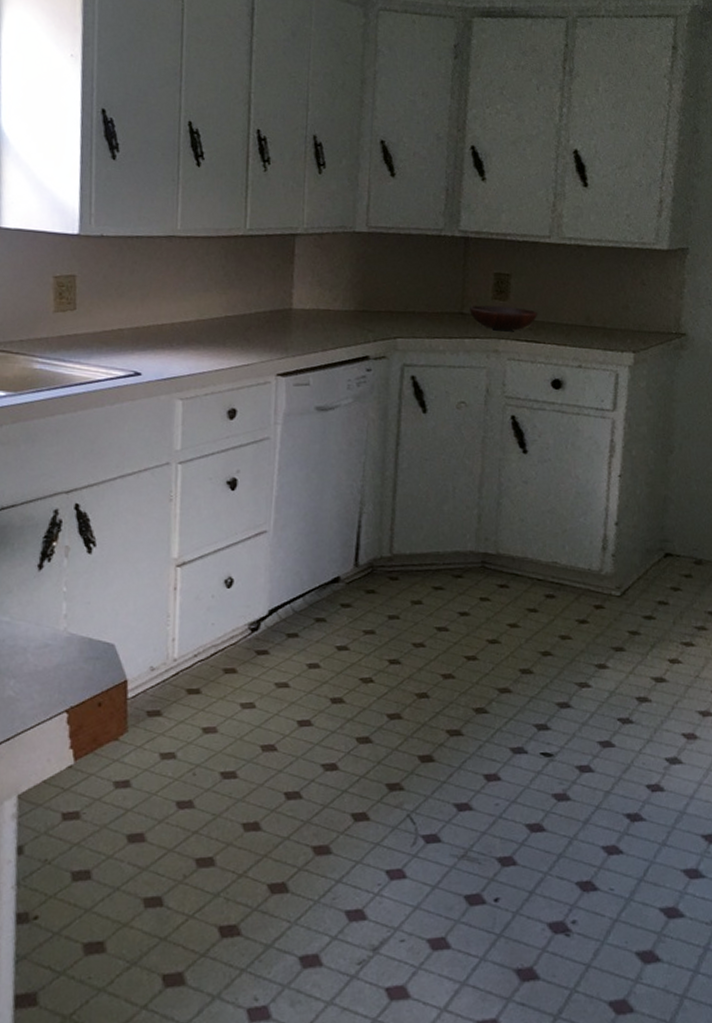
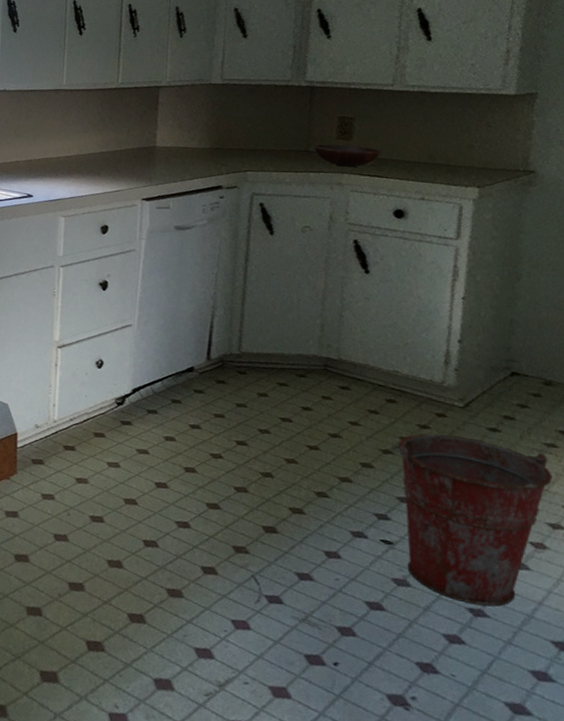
bucket: none [549,627,702,809] -> present [390,433,552,606]

